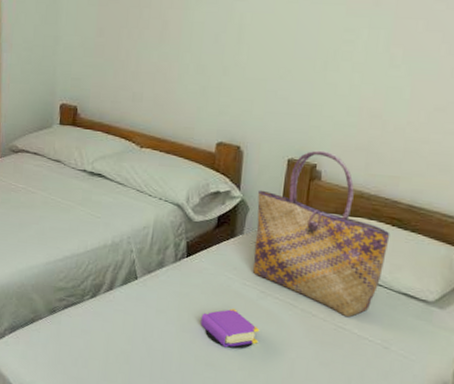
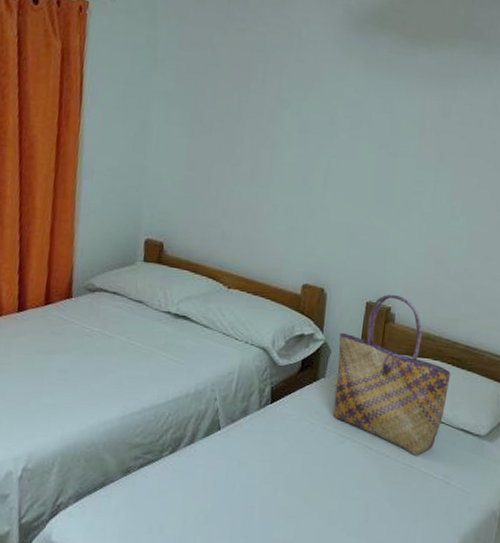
book: present [200,308,260,349] -> none [282,455,339,497]

